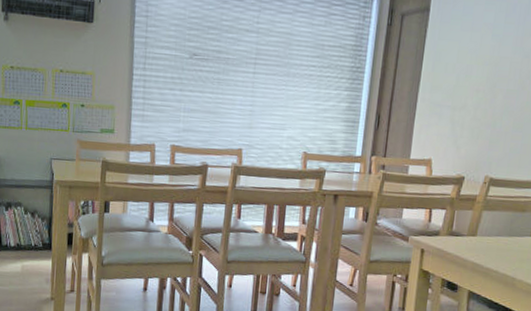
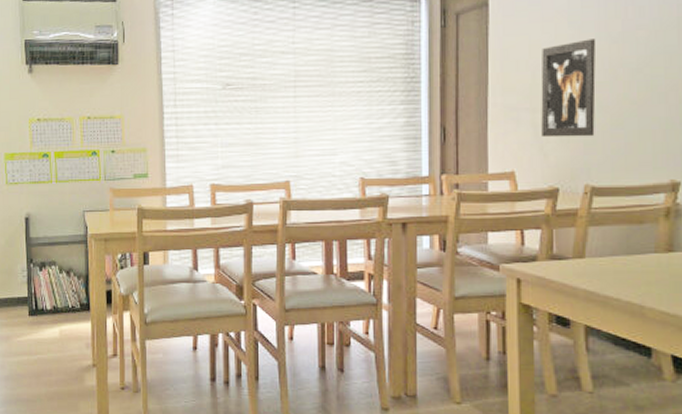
wall art: none [457,51,511,136] -> present [541,39,596,138]

